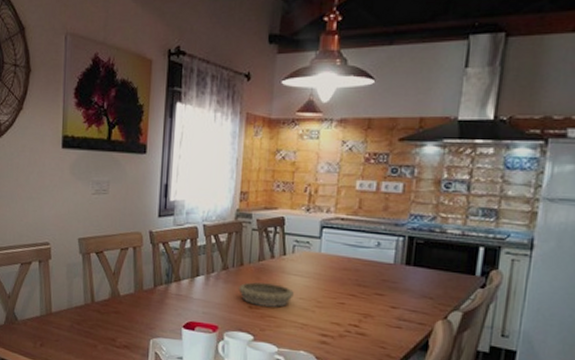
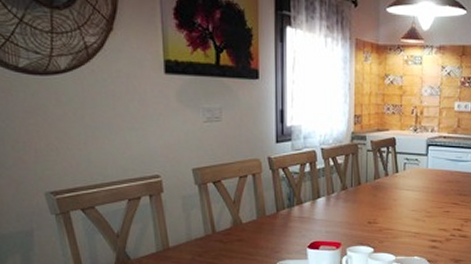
decorative bowl: present [239,282,294,307] -> none [358,199,407,220]

